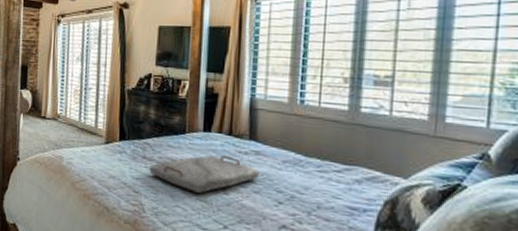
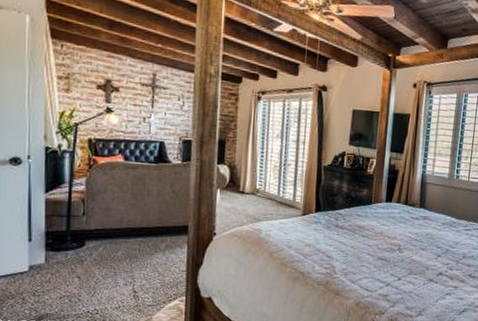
serving tray: present [149,154,261,193] -> none [340,220,426,253]

